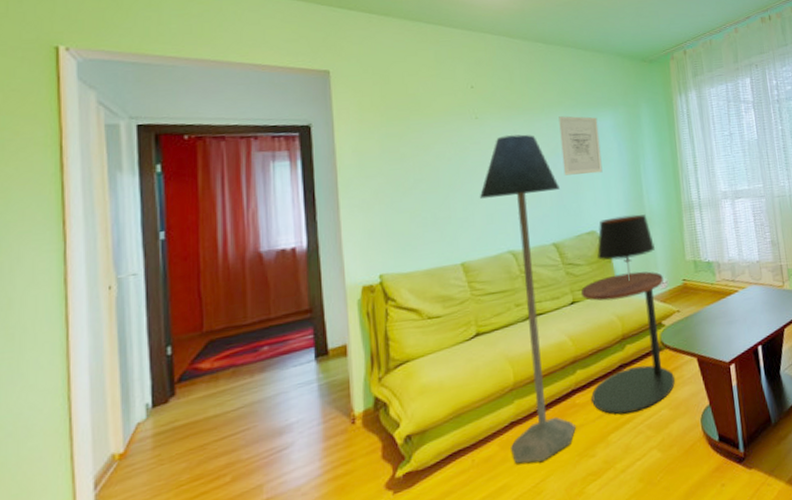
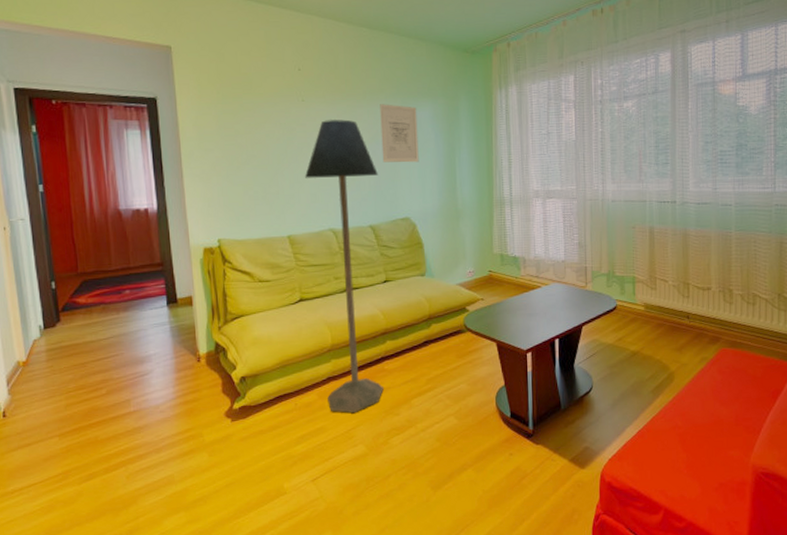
side table: present [580,271,675,415] -> none [393,259,474,383]
table lamp: present [597,214,655,281] -> none [410,205,464,267]

